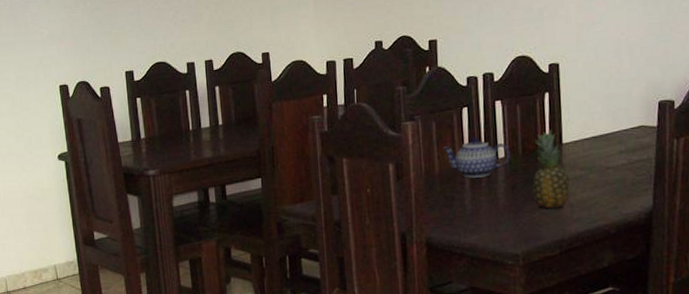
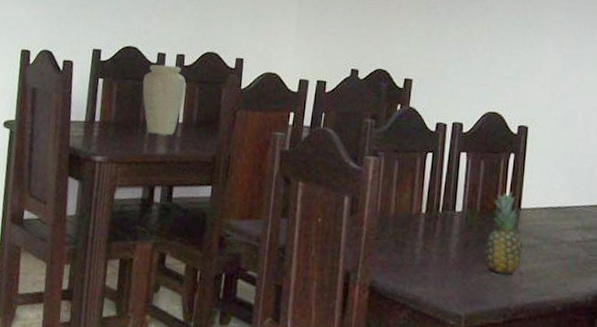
vase: none [178,72,220,140] -> present [142,64,186,135]
teapot: present [442,137,511,178] -> none [401,185,468,228]

